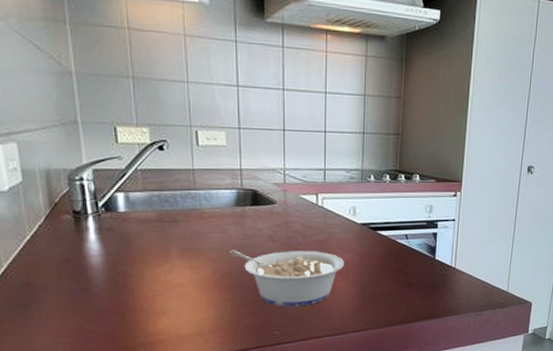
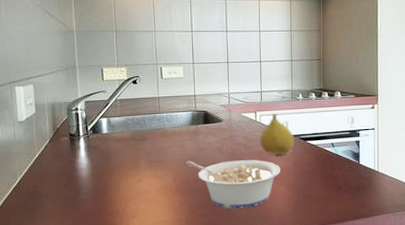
fruit: none [321,196,363,246] -> present [260,113,295,155]

